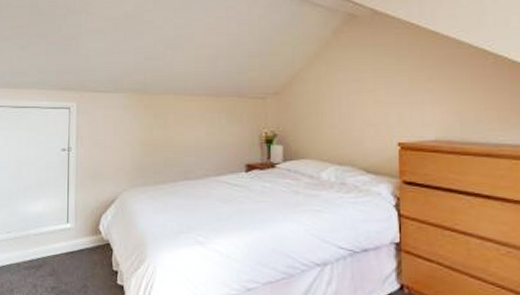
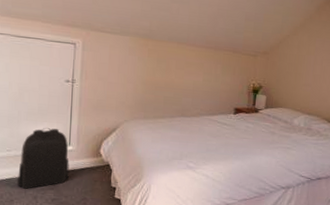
backpack: none [17,204,68,276] -> present [18,128,69,189]

